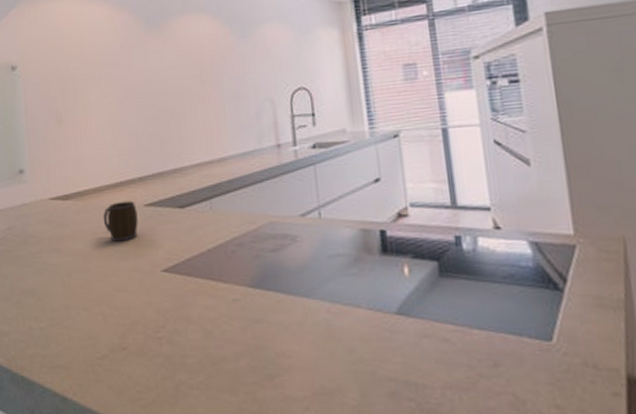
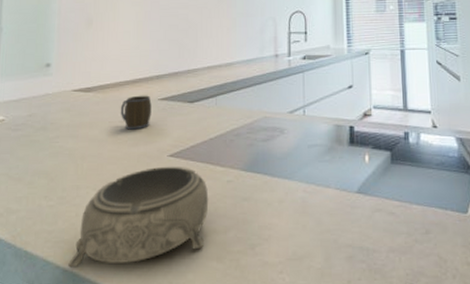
decorative bowl: none [67,282,214,396] -> present [68,166,209,268]

